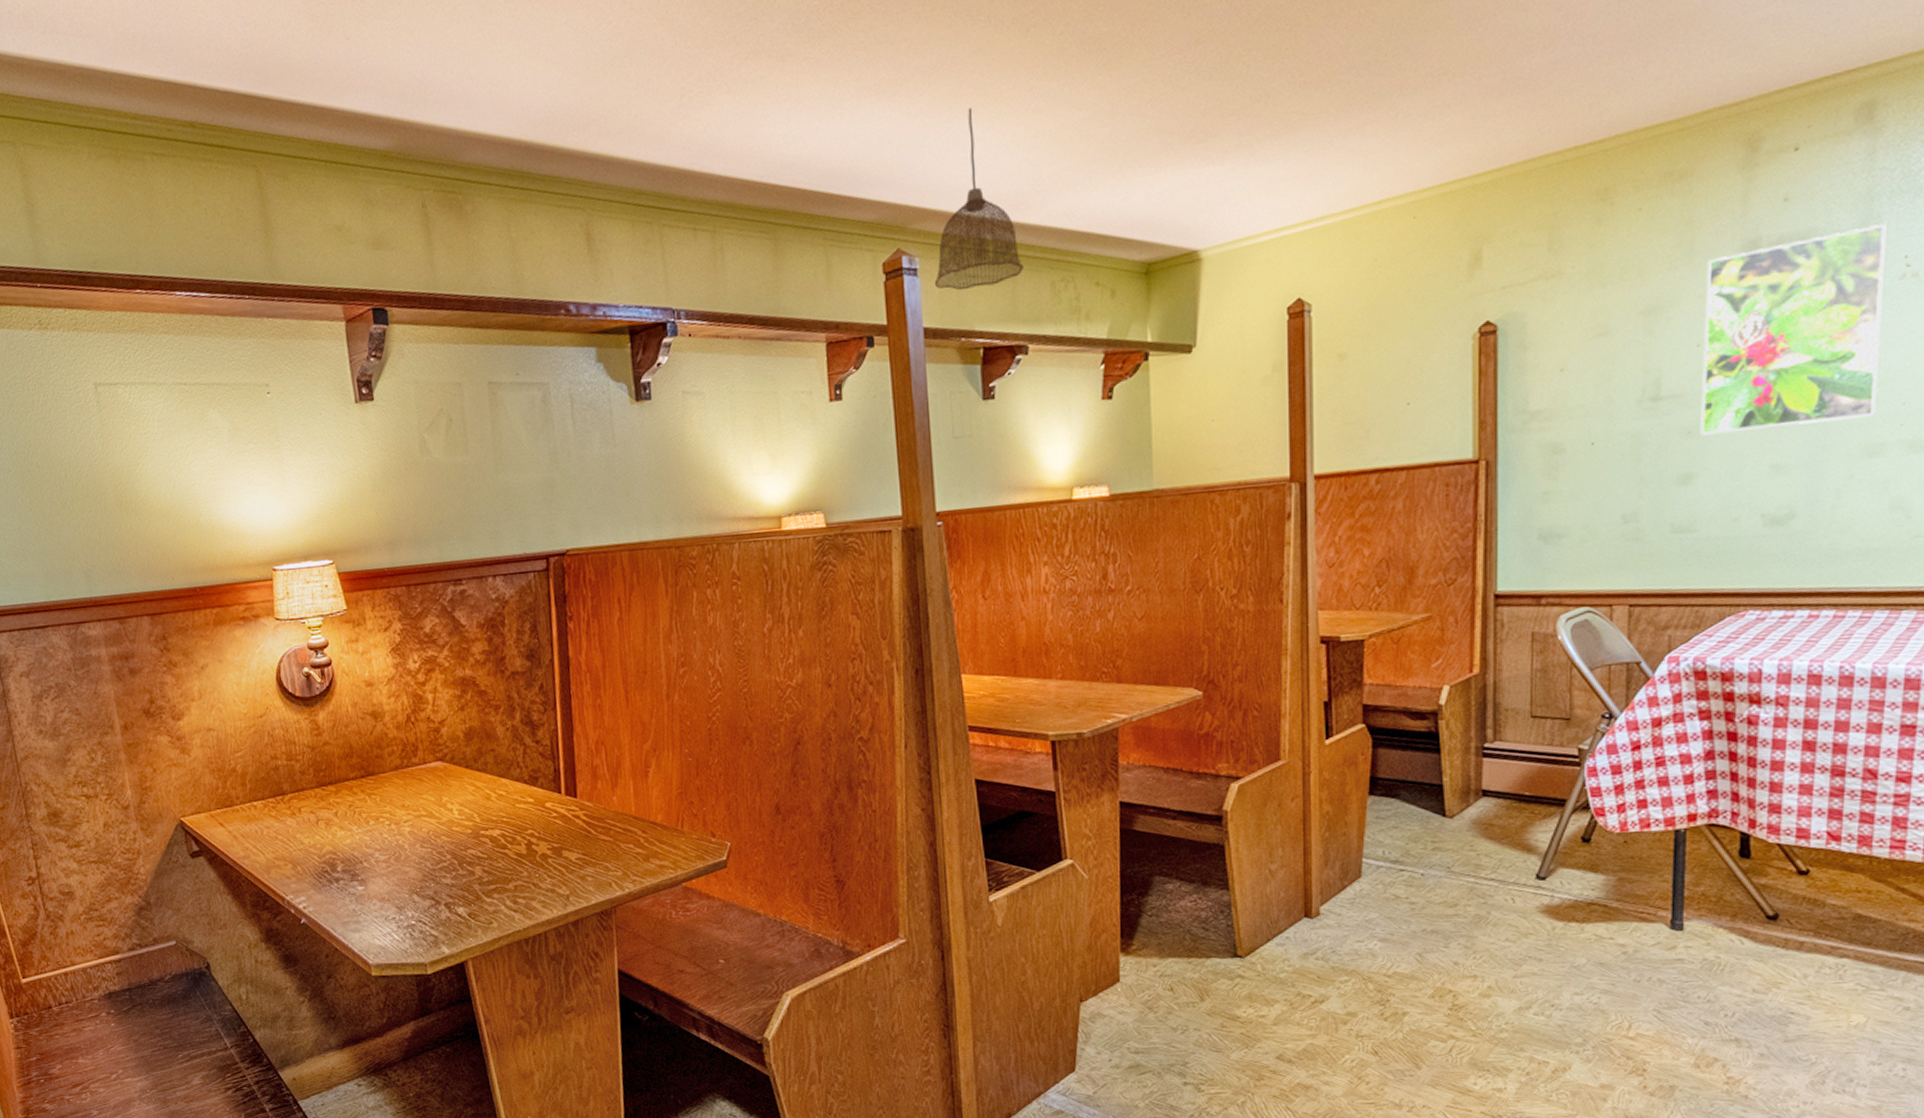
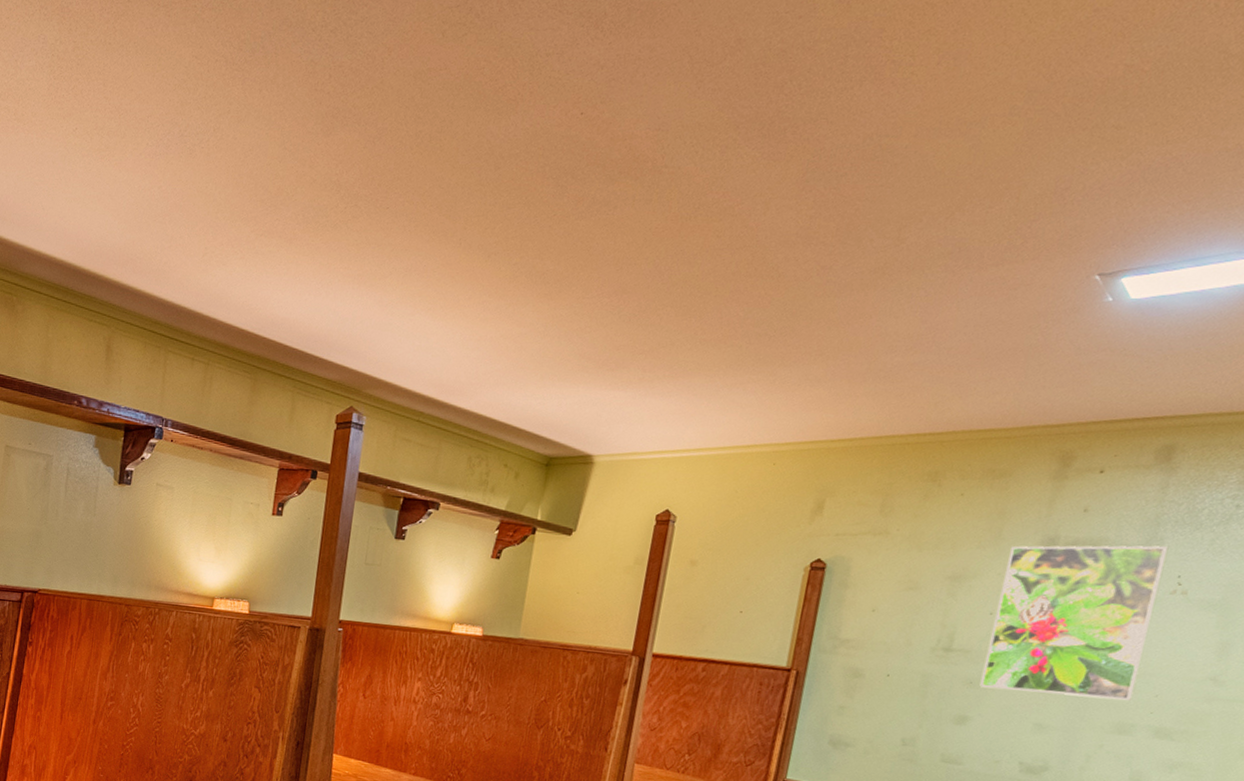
pendant lamp: present [934,107,1024,291] -> none [374,307,449,450]

